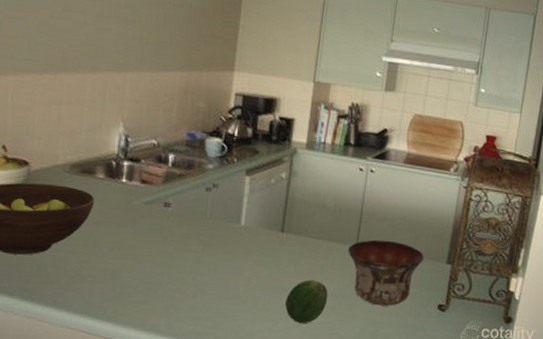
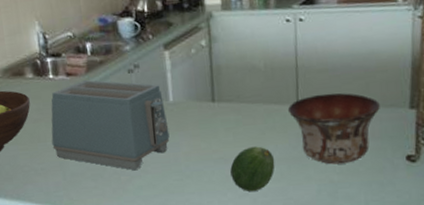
toaster: none [108,190,236,289] -> present [51,80,170,170]

